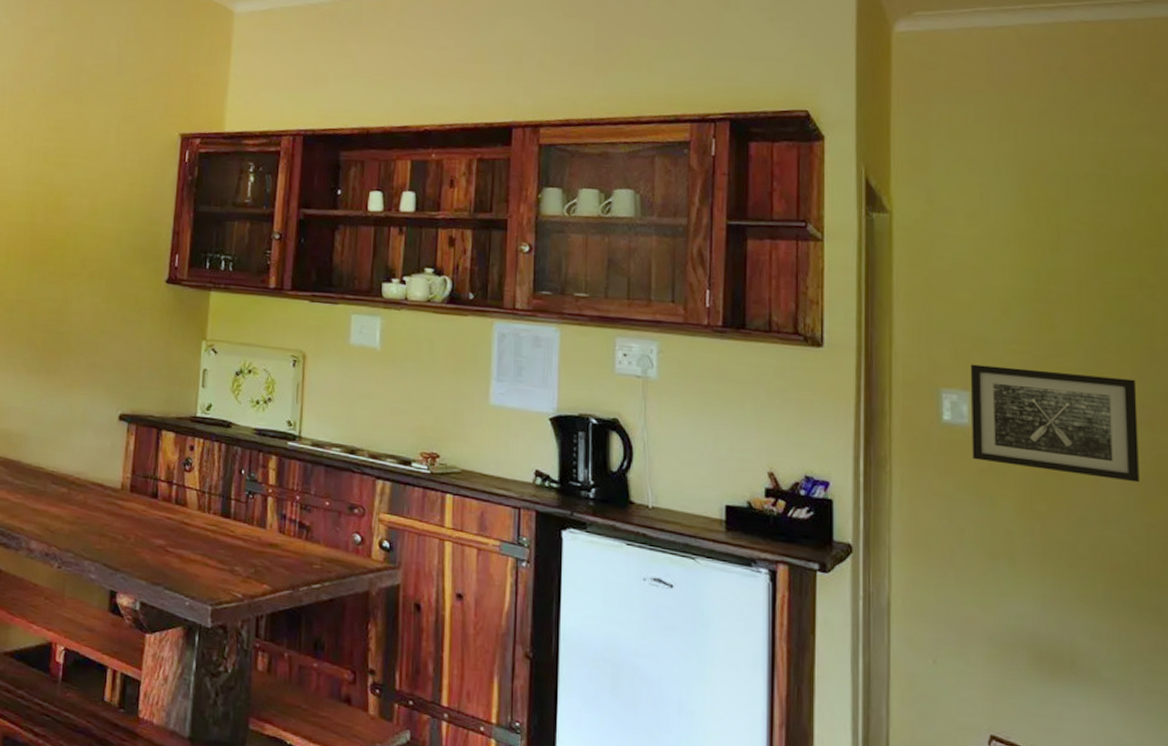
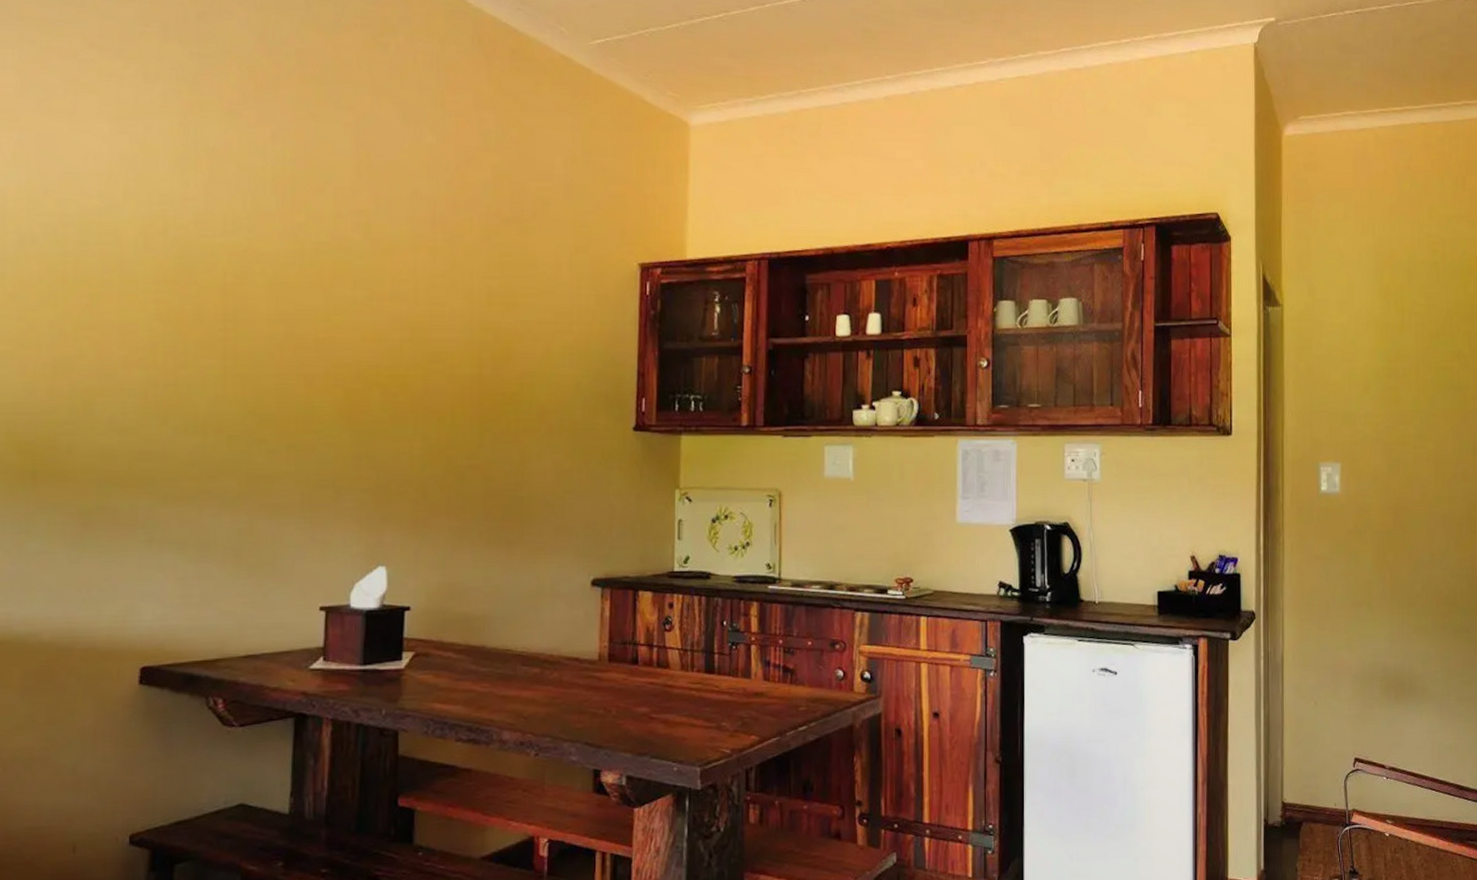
wall art: present [970,364,1139,483] -> none [1340,438,1456,527]

